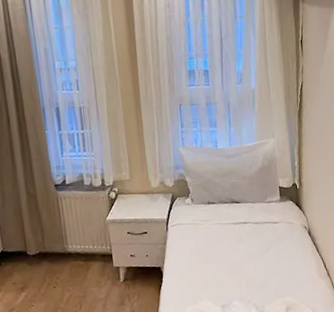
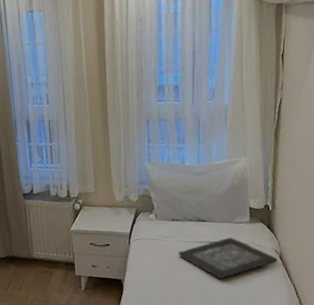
decorative tray: none [214,216,307,259] -> present [178,237,278,279]

